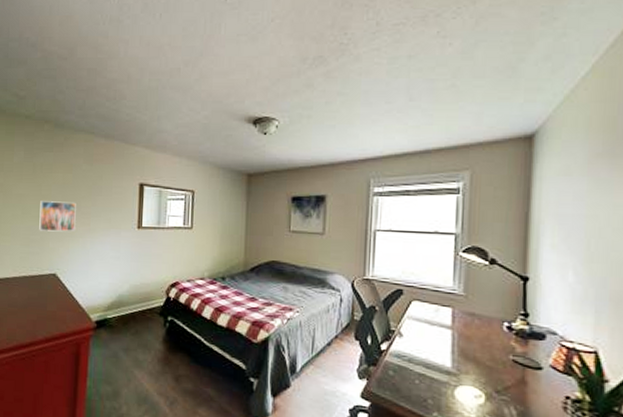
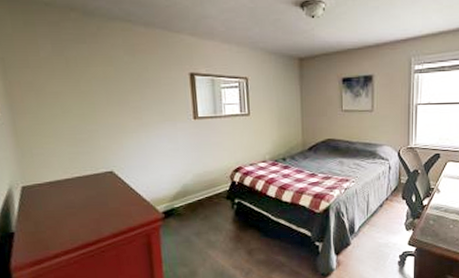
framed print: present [39,201,76,232] -> none [81,97,127,129]

